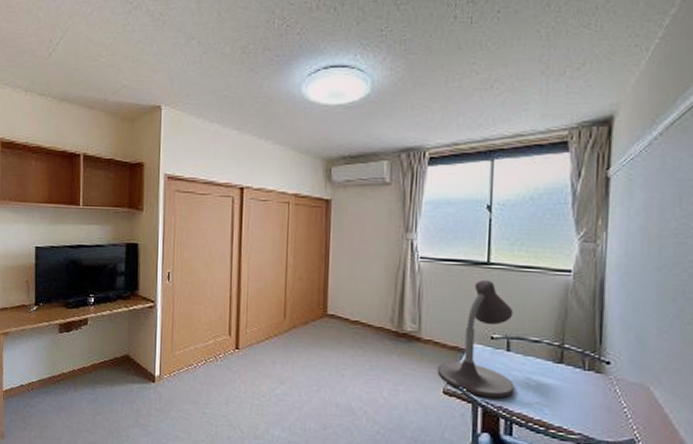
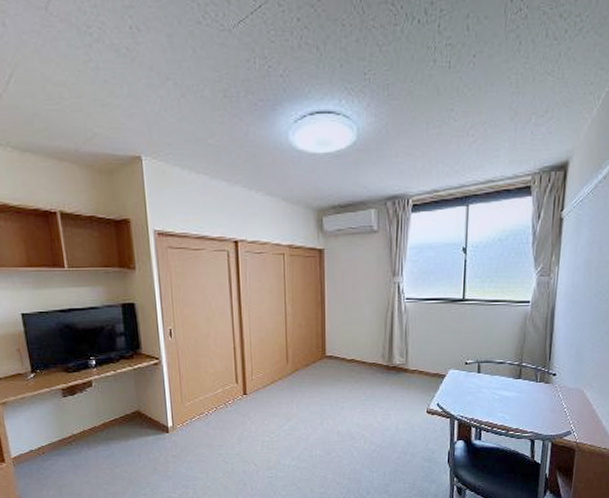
desk lamp: present [437,279,515,399] -> none [422,314,484,412]

